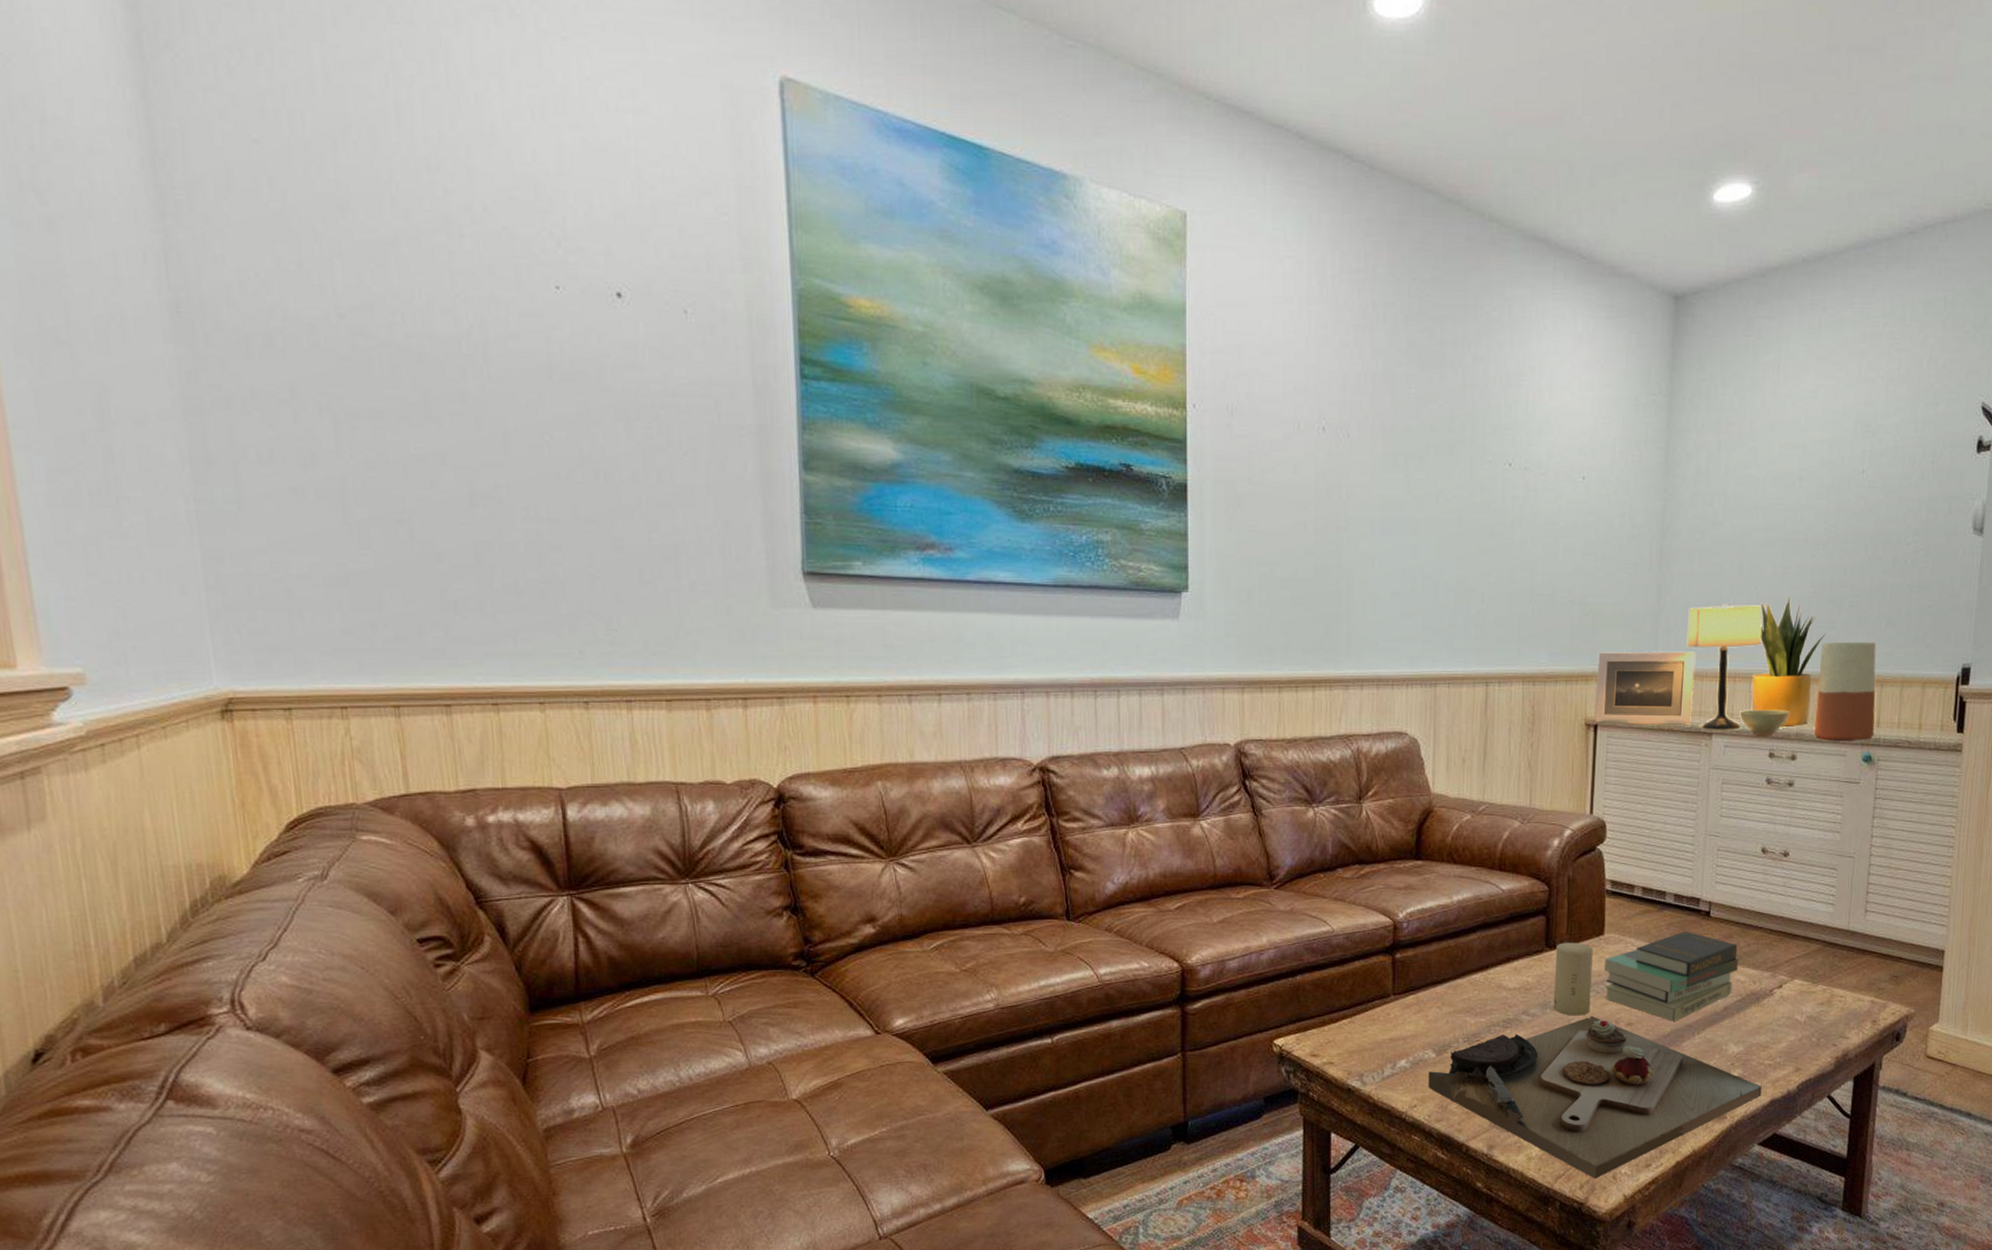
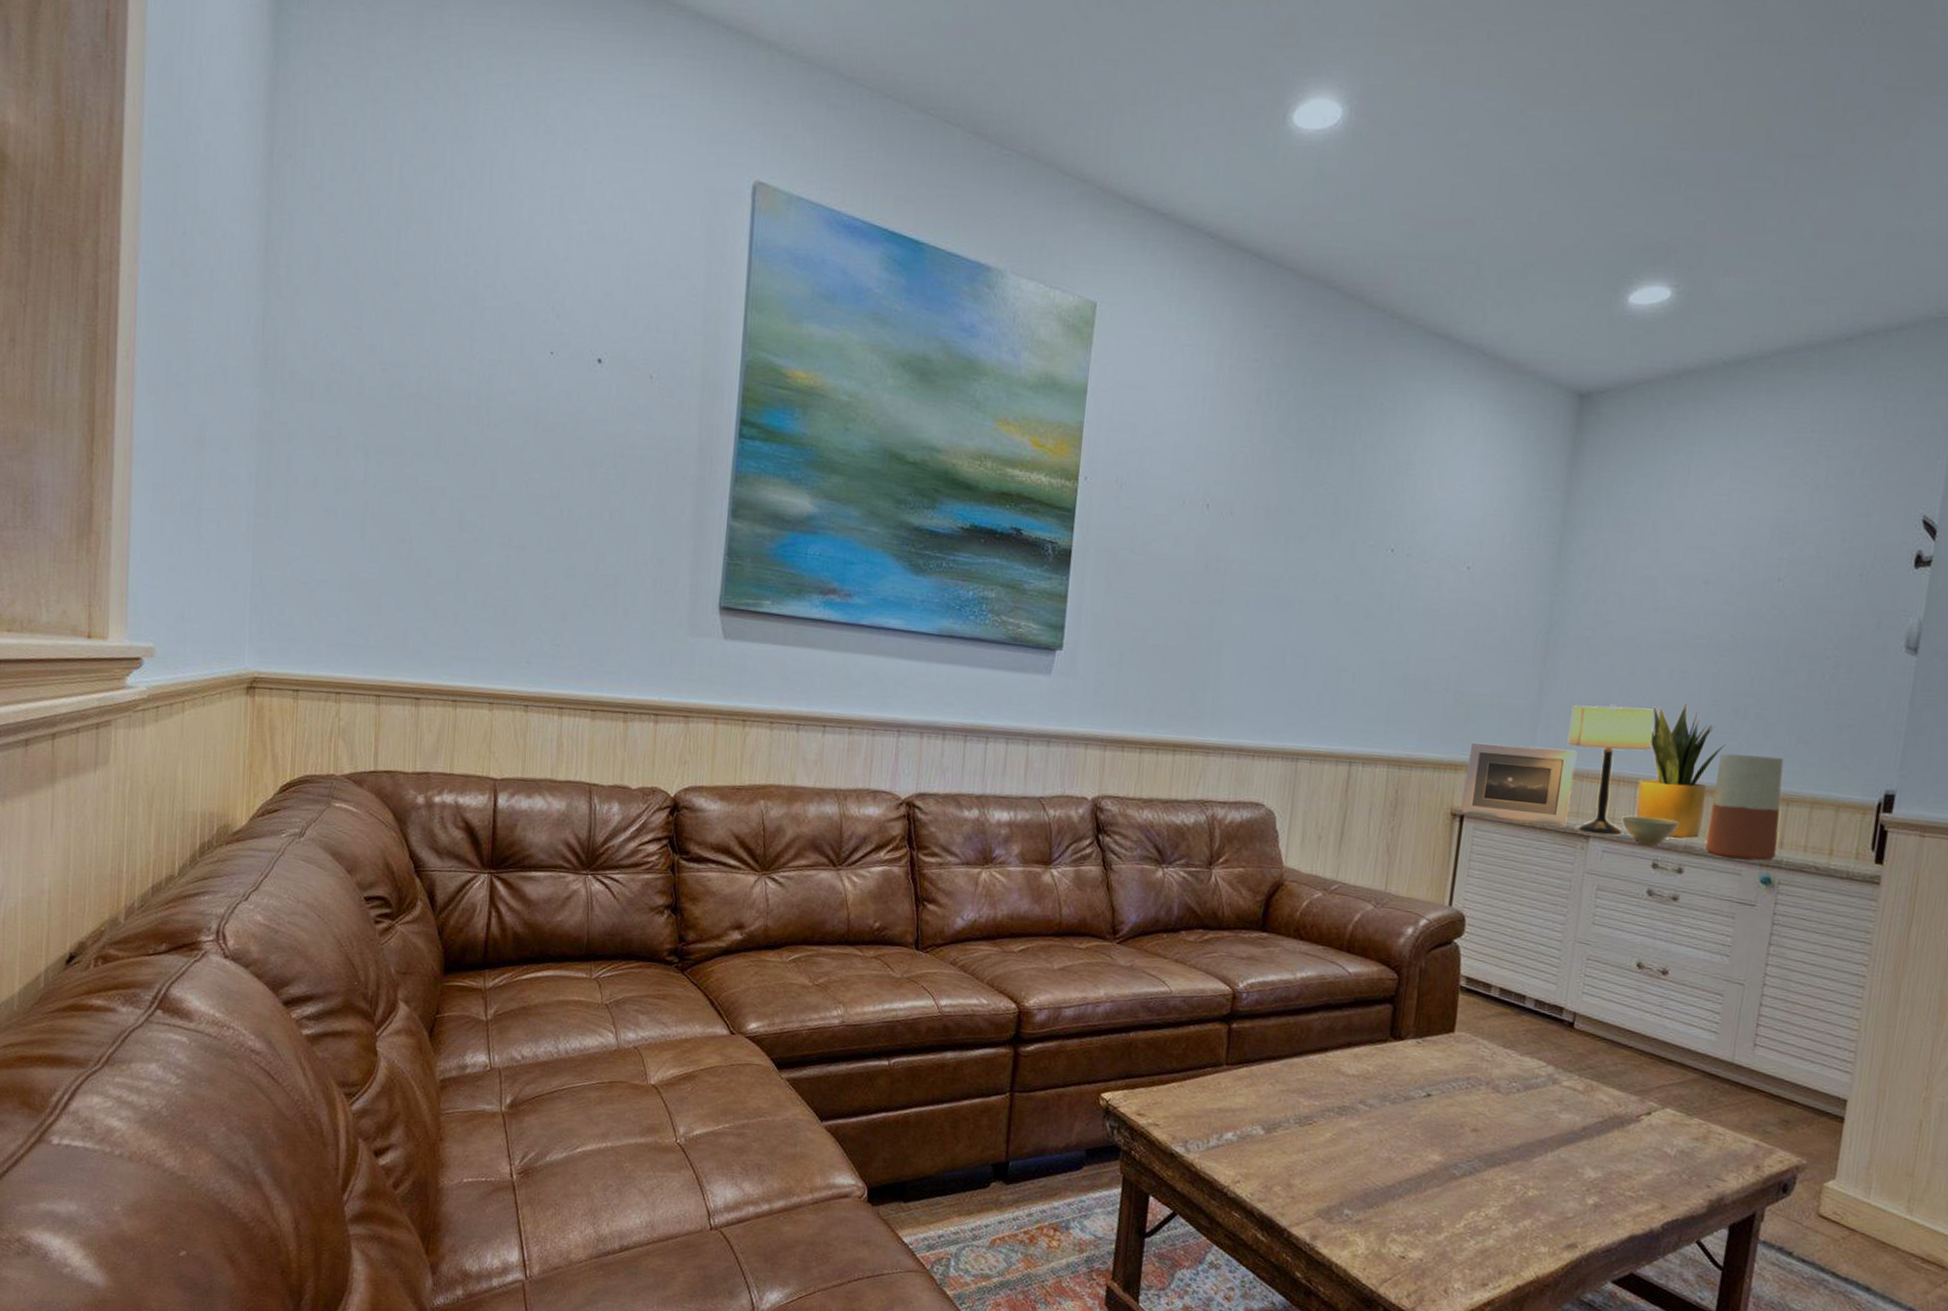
decorative tray: present [1428,1016,1762,1179] -> none [1253,1115,1621,1289]
candle: present [1553,942,1593,1016] -> none [1393,1034,1441,1114]
books: present [1604,931,1738,1021] -> none [1449,1039,1603,1134]

